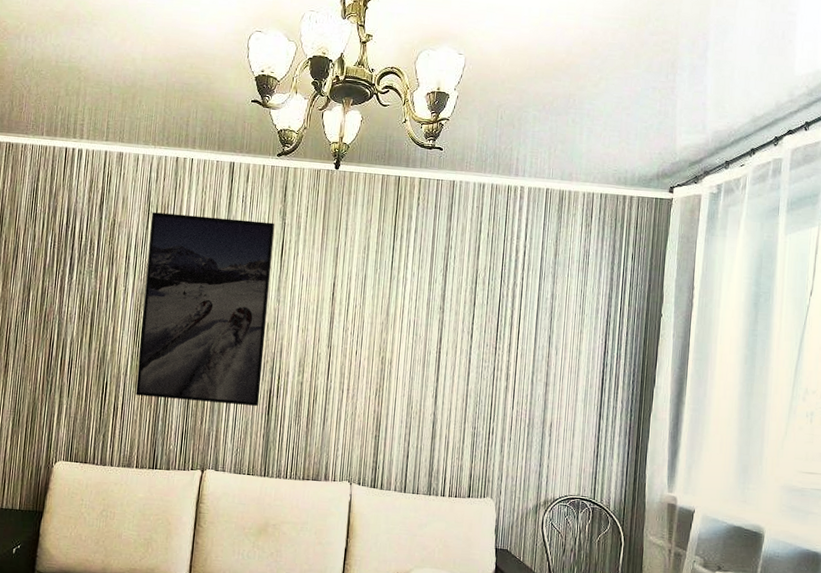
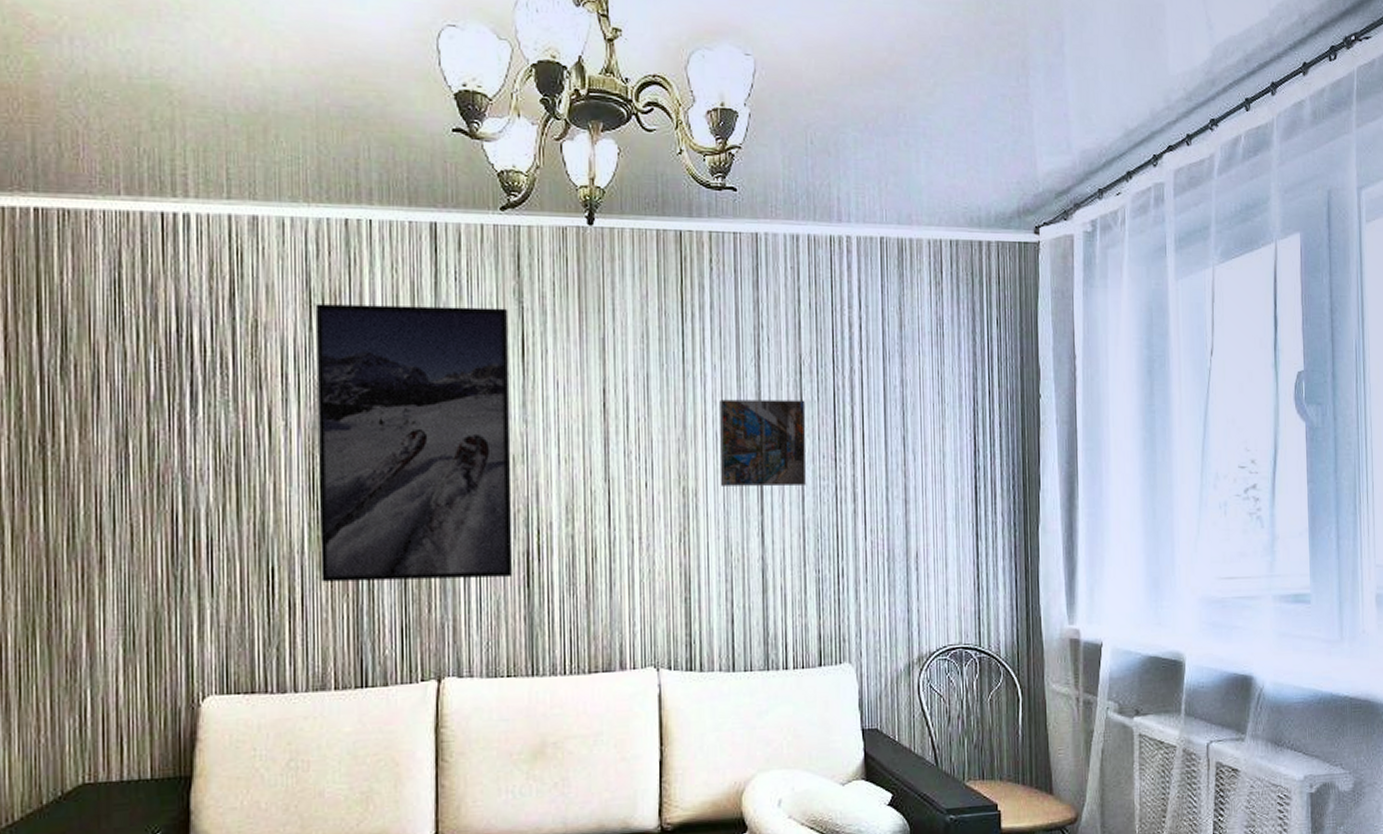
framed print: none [409,297,478,364] -> present [719,399,807,486]

